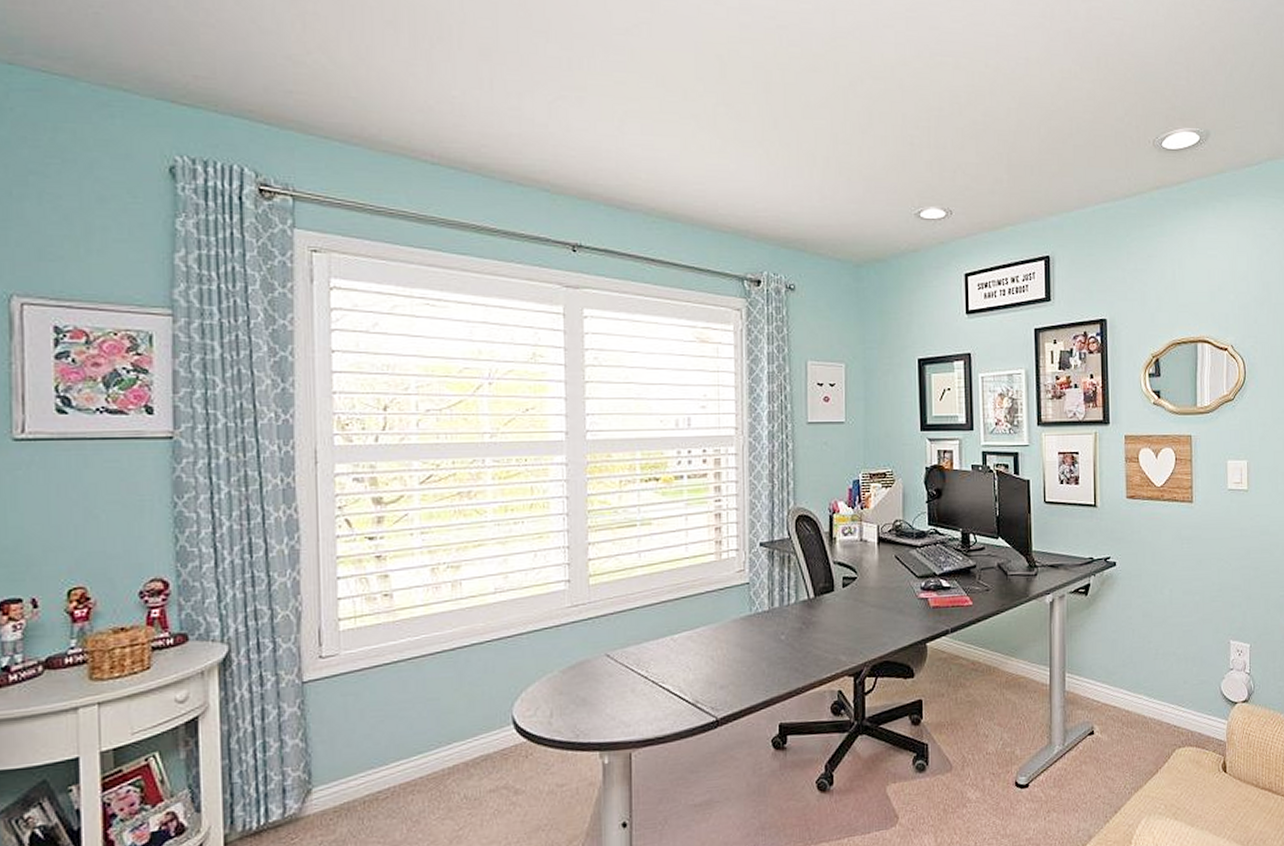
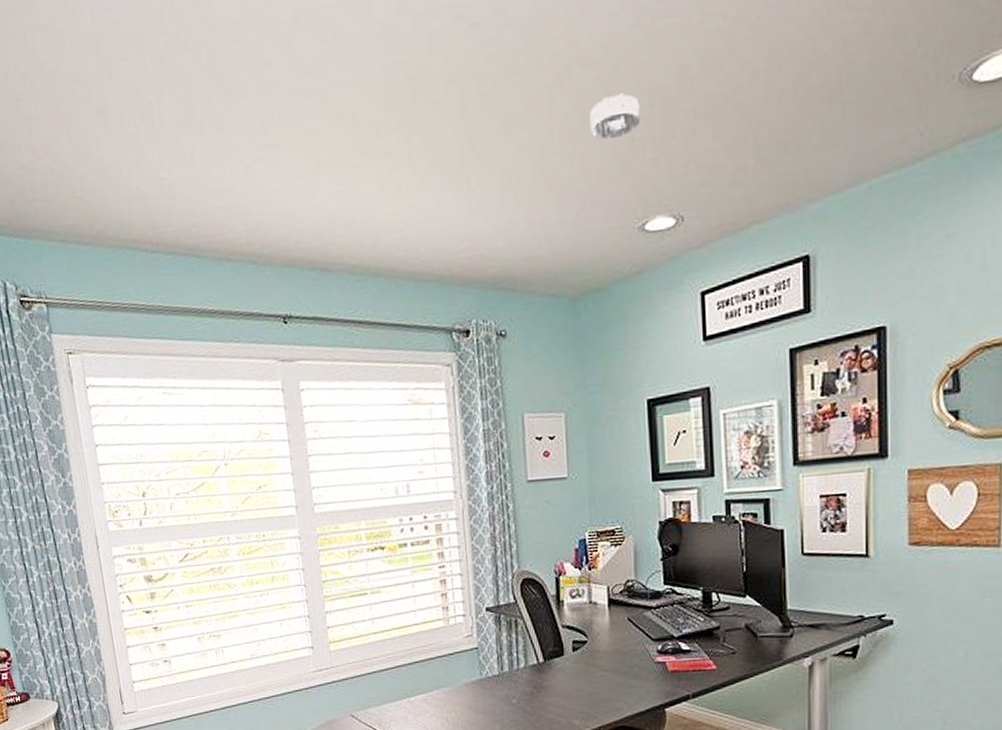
smoke detector: none [877,105,919,139] -> present [589,93,641,139]

